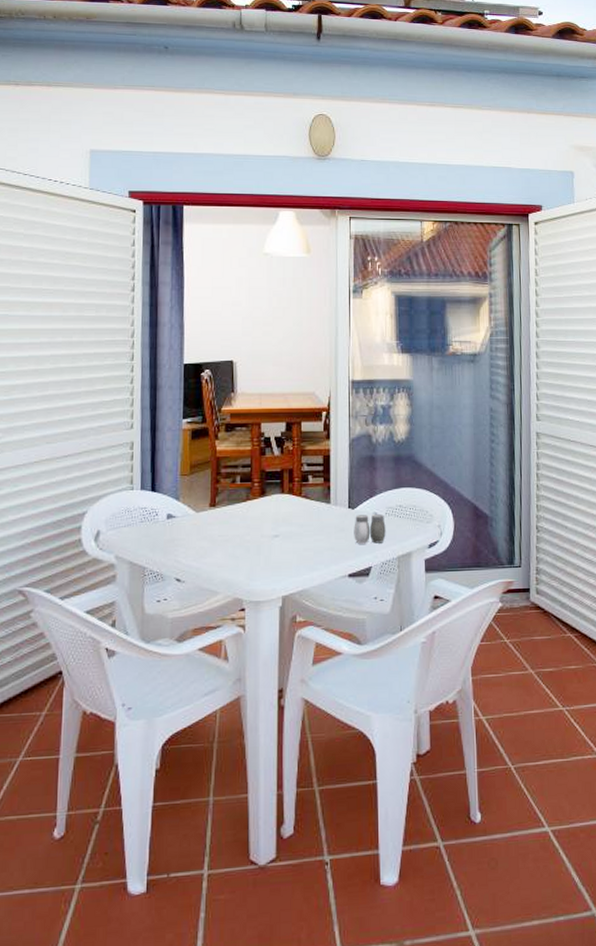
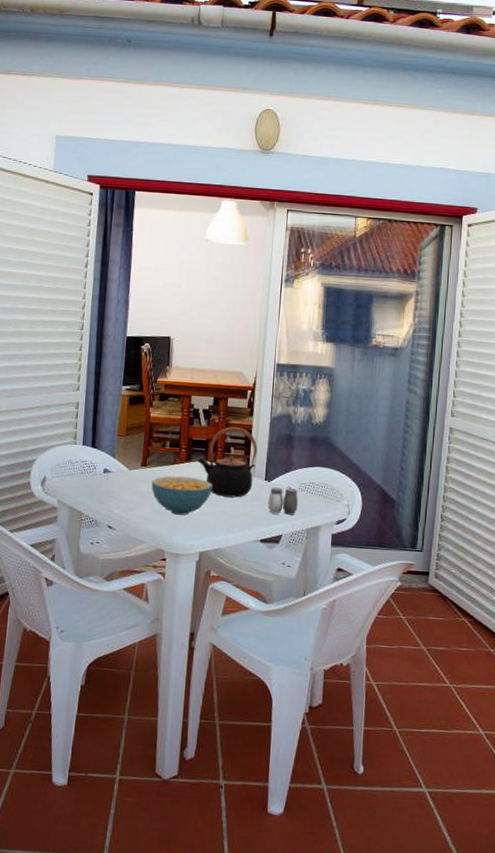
cereal bowl: none [222,513,291,557] -> present [151,476,212,515]
teapot: none [273,453,338,531] -> present [197,427,258,498]

